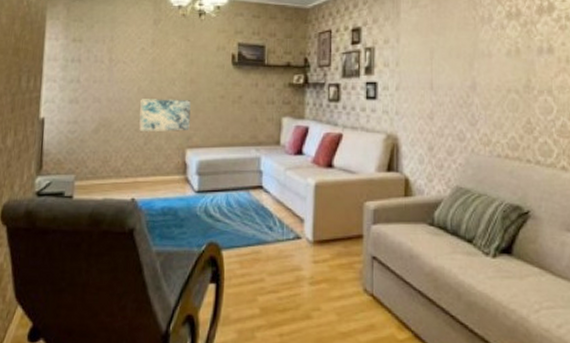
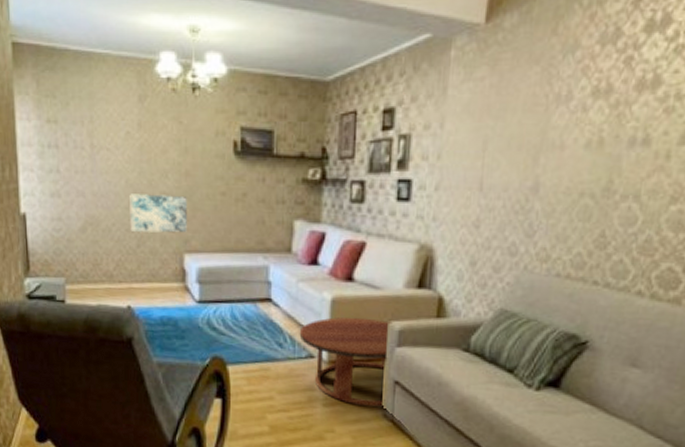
coffee table: none [287,199,368,282] -> present [299,317,393,407]

